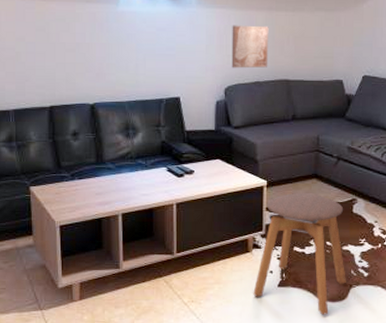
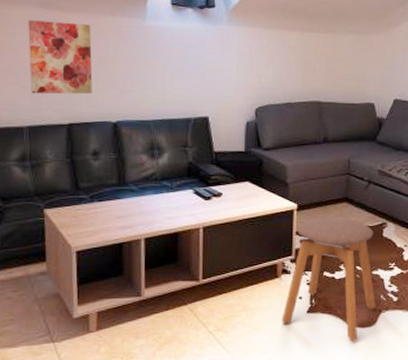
wall art: none [11,10,71,79] -> present [28,20,93,94]
wall art: present [231,25,269,69] -> none [262,44,301,89]

